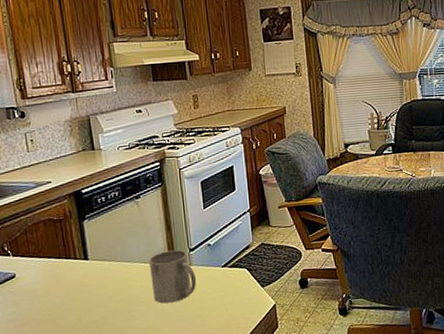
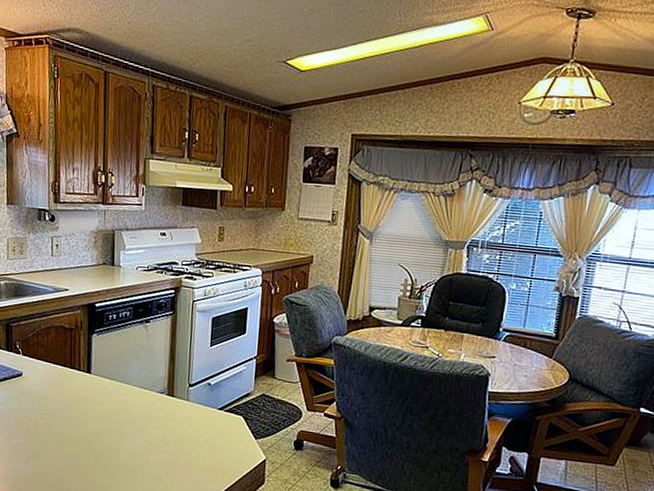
mug: present [148,250,197,304] -> none [146,381,191,435]

